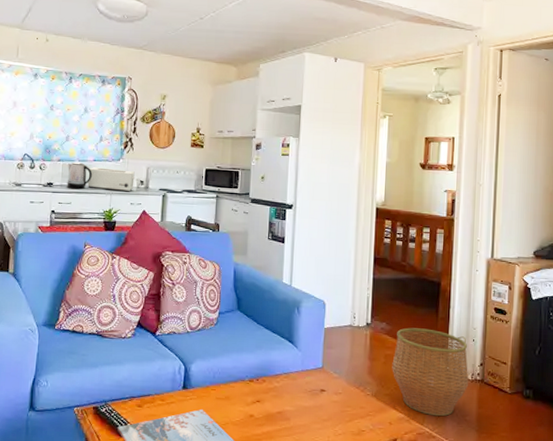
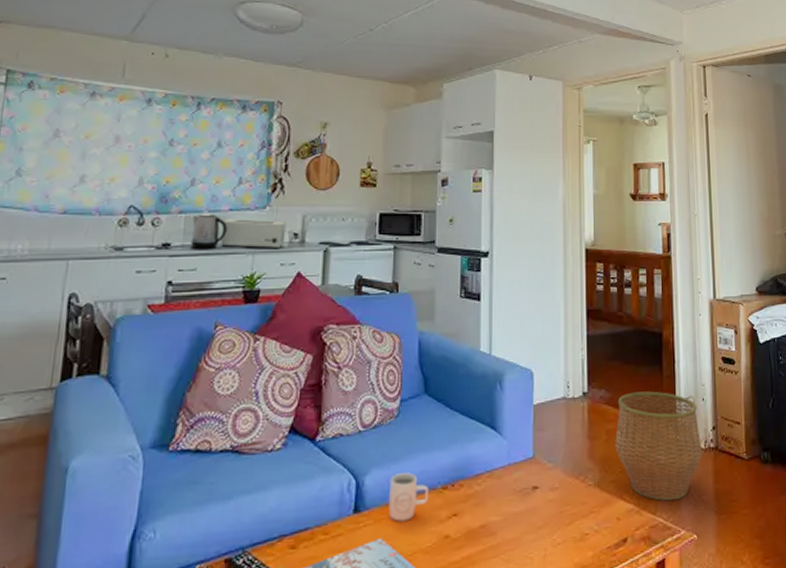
mug: none [208,365,239,400] -> present [388,472,429,522]

